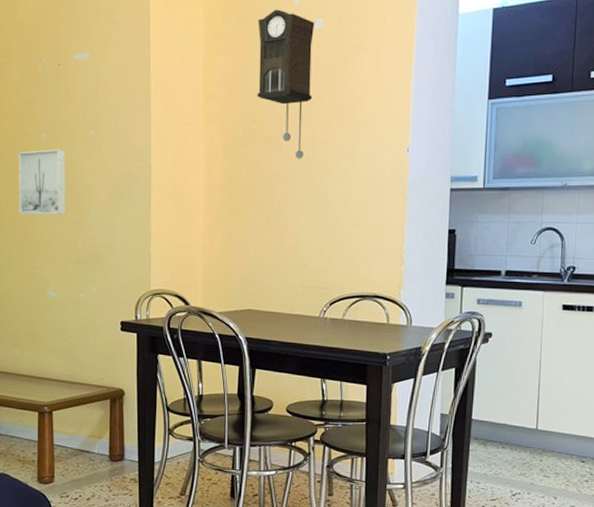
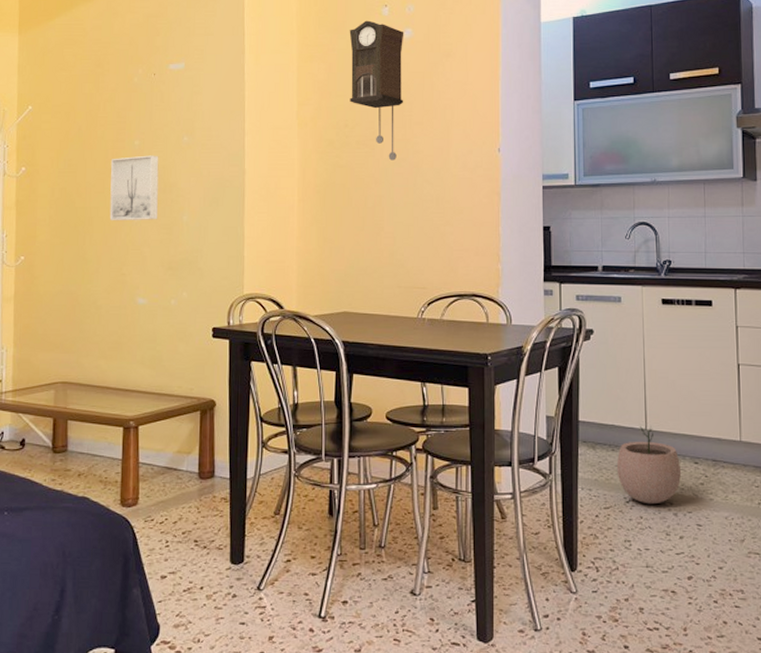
plant pot: none [505,426,567,498] -> present [616,426,681,505]

